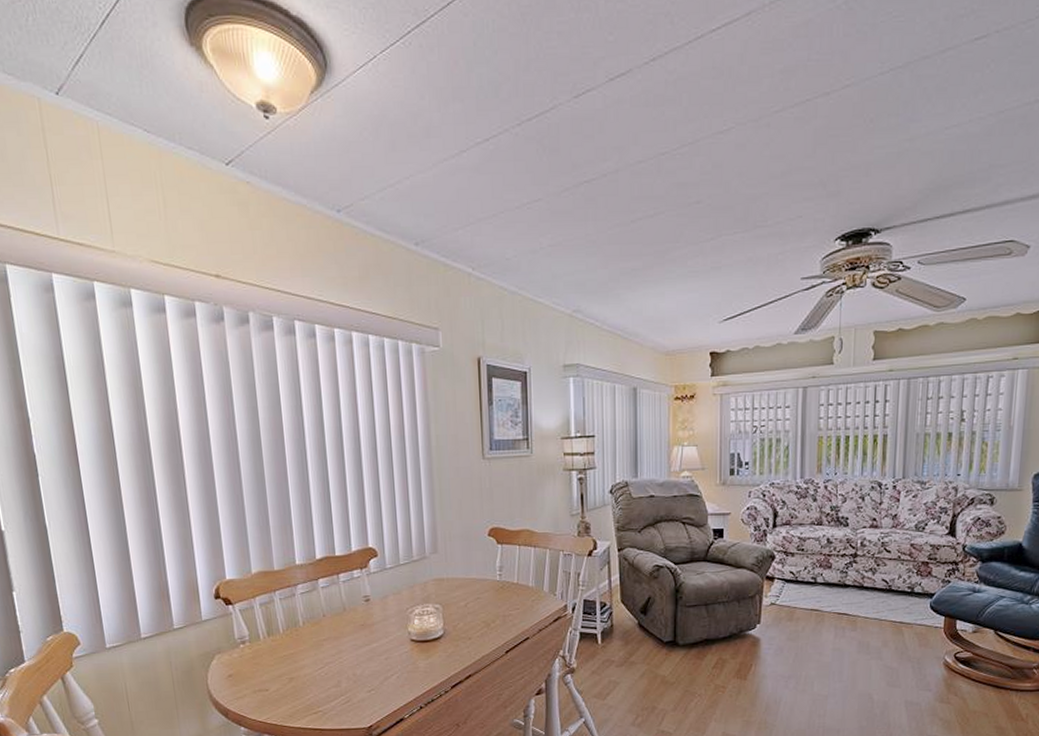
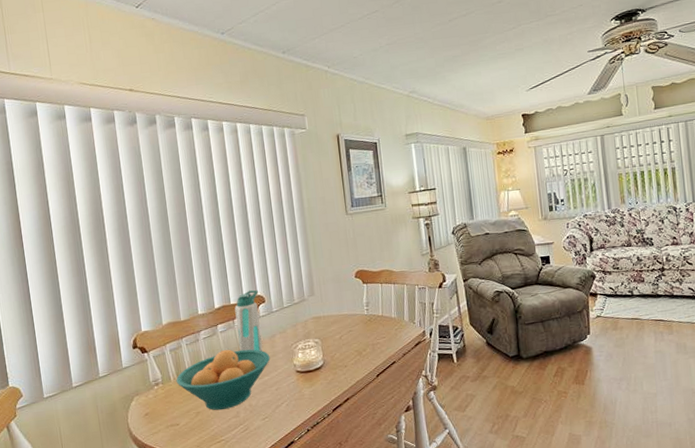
fruit bowl: none [266,608,381,678] -> present [176,349,271,411]
water bottle: none [340,540,372,614] -> present [234,289,263,352]

